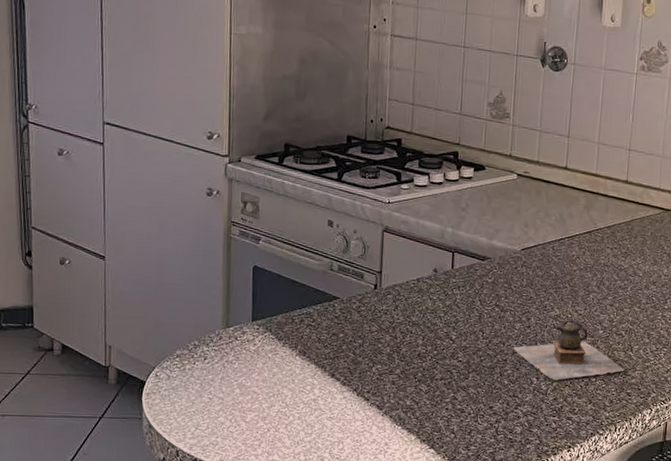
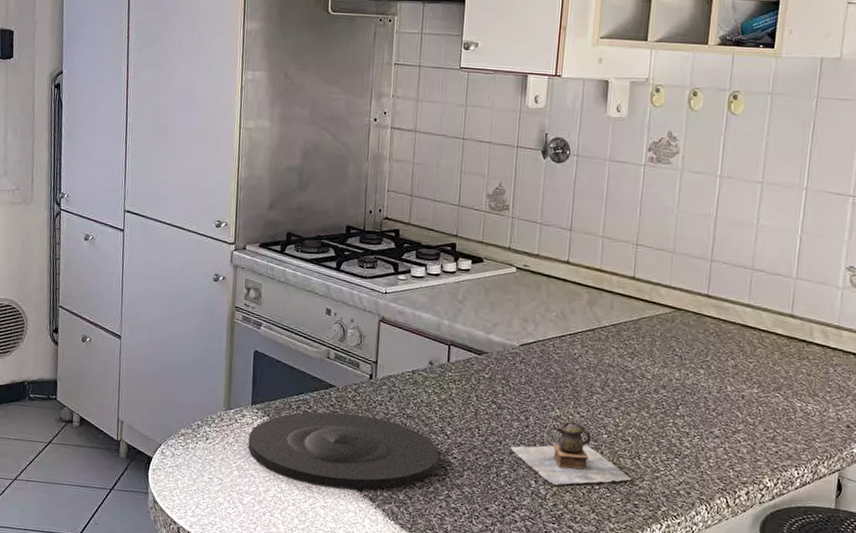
plate: none [249,324,446,399] -> present [248,412,440,490]

